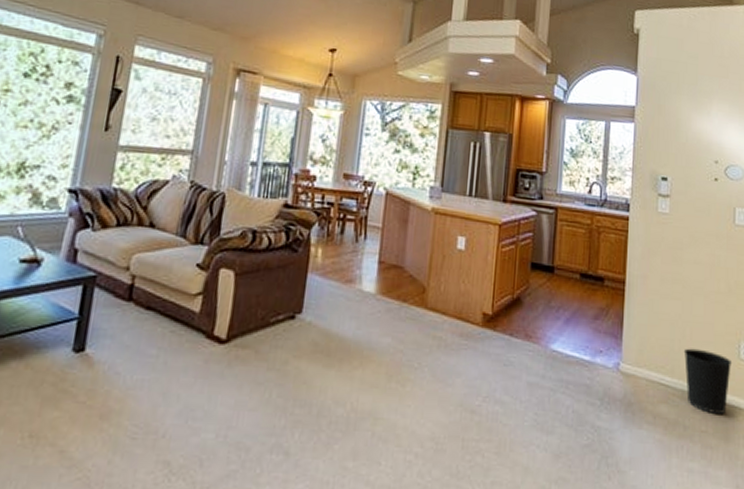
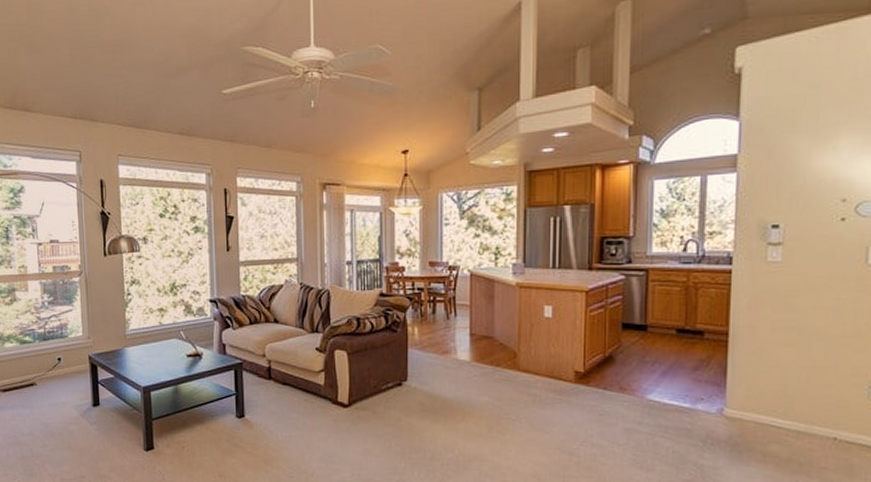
wastebasket: present [683,348,733,414] -> none [799,392,861,452]

